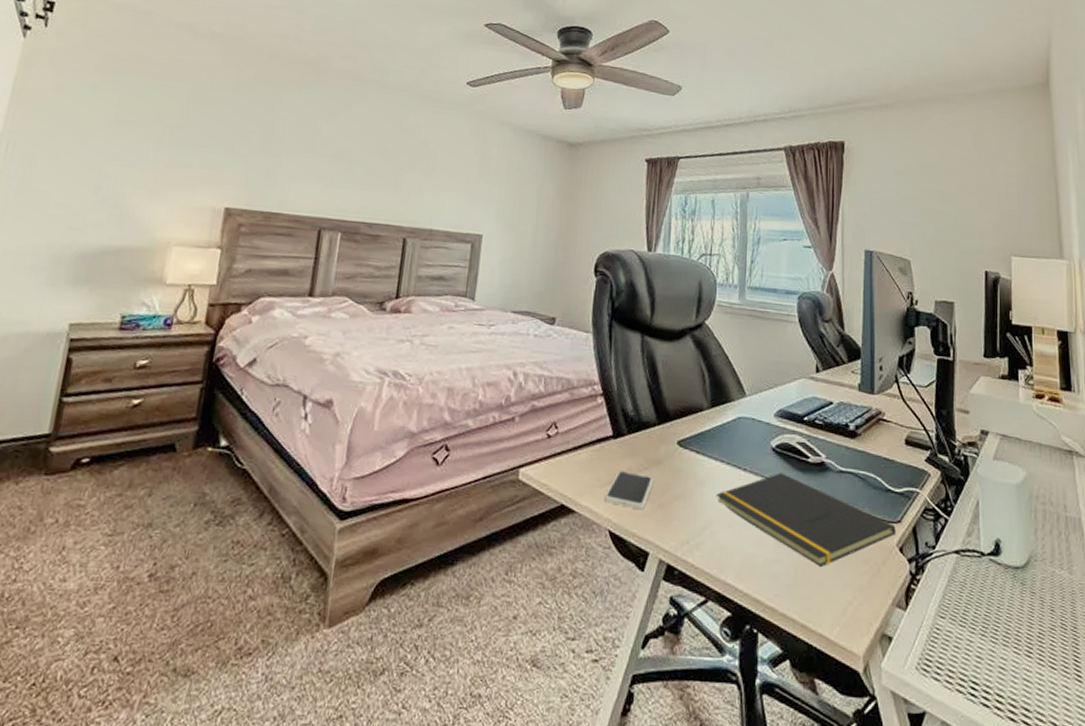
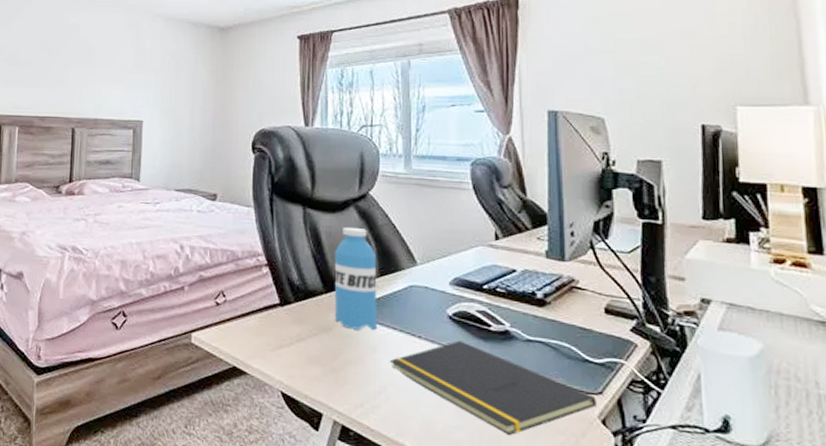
smartphone: present [604,471,654,510] -> none [274,336,324,374]
water bottle: none [666,356,709,463] -> present [334,226,377,330]

